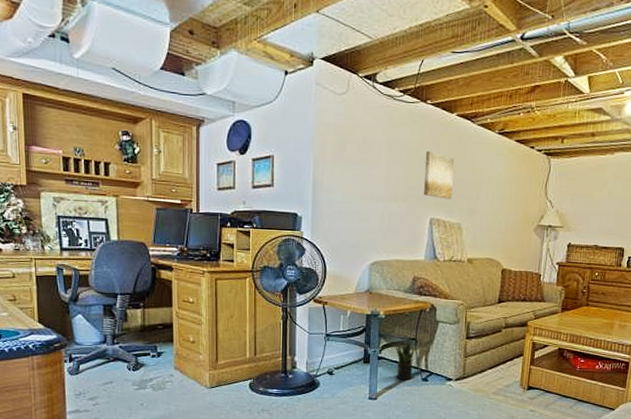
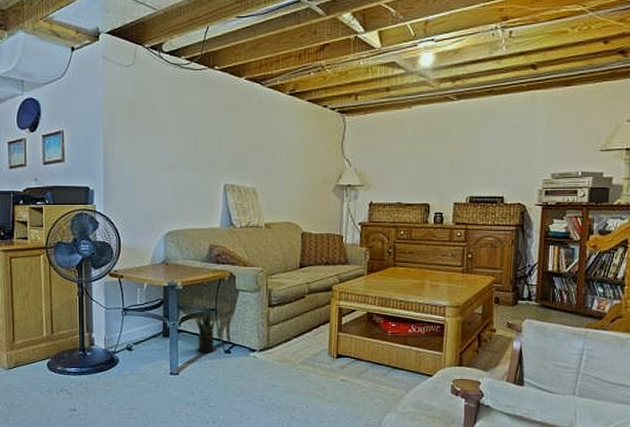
wall art: present [424,151,454,199] -> none [216,117,245,164]

